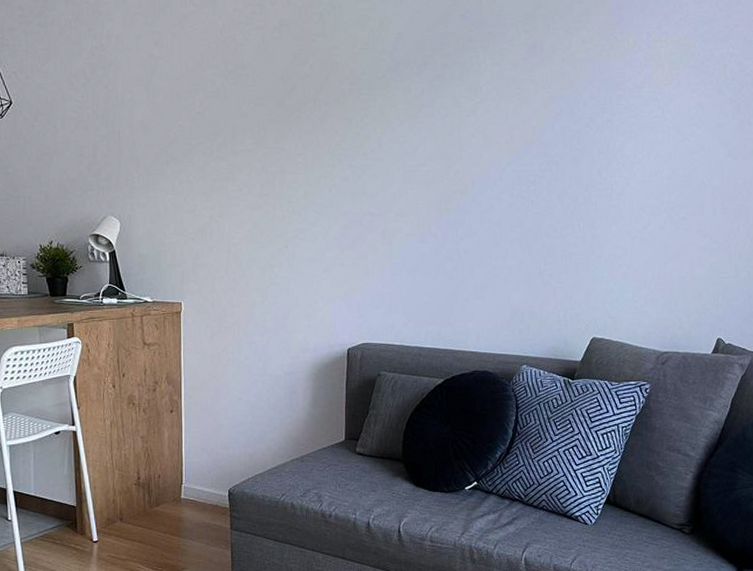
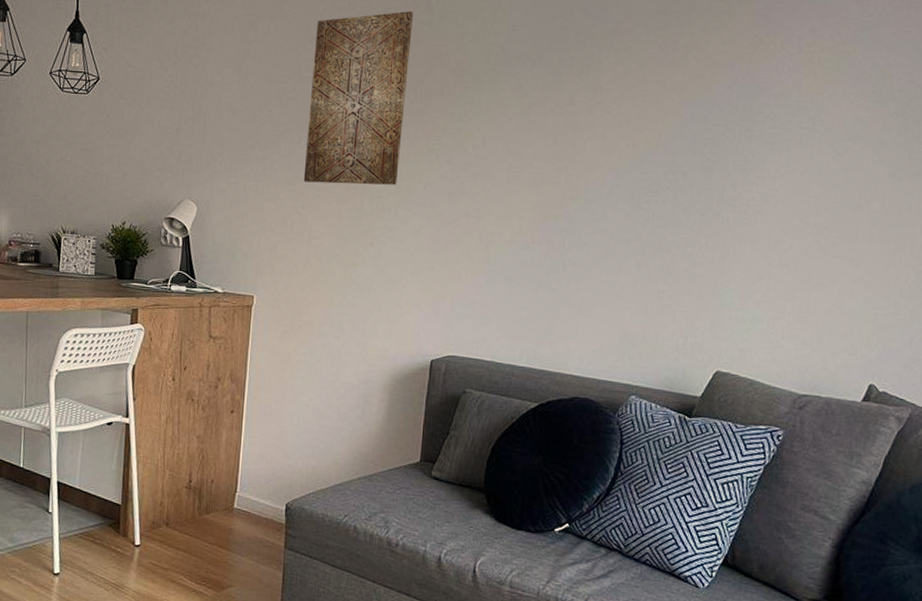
wall art: none [217,23,307,192] -> present [303,10,413,185]

